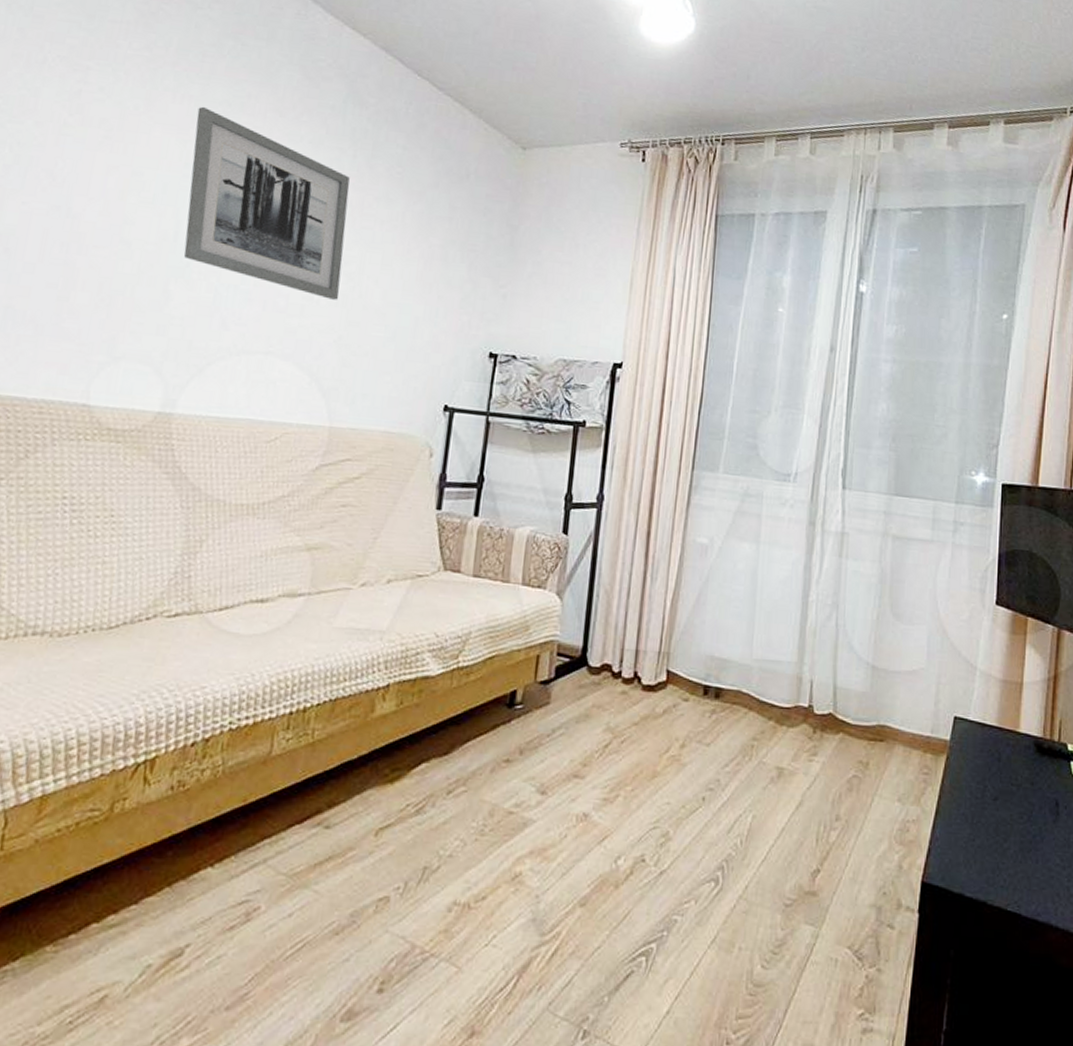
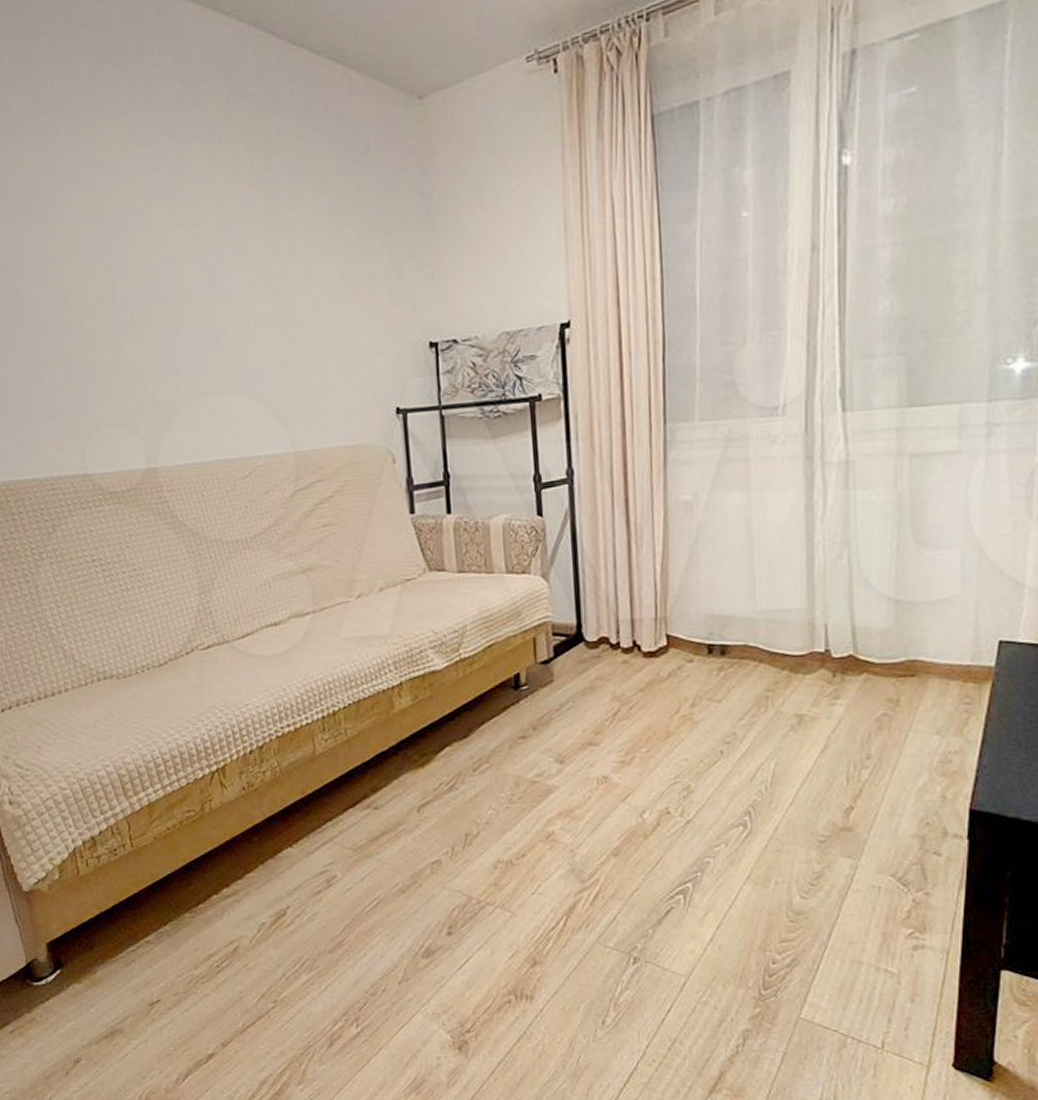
wall art: present [183,106,350,300] -> none [96,148,273,324]

